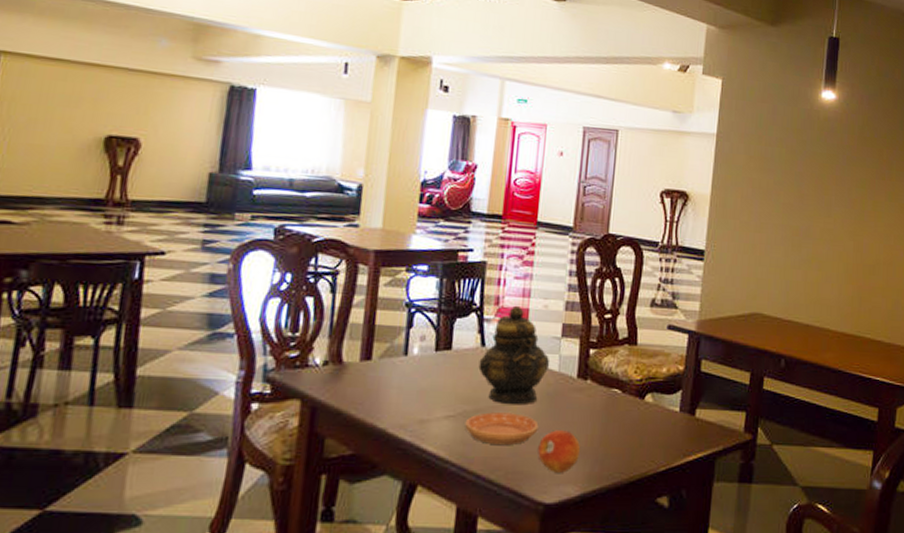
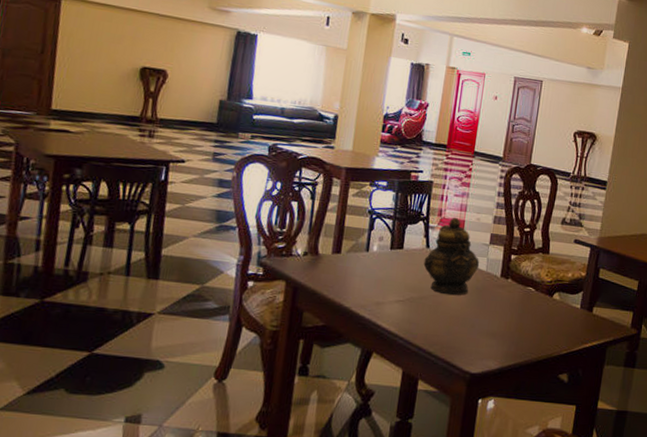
saucer: present [465,412,539,445] -> none [411,299,469,326]
fruit: present [538,430,581,473] -> none [467,317,501,350]

